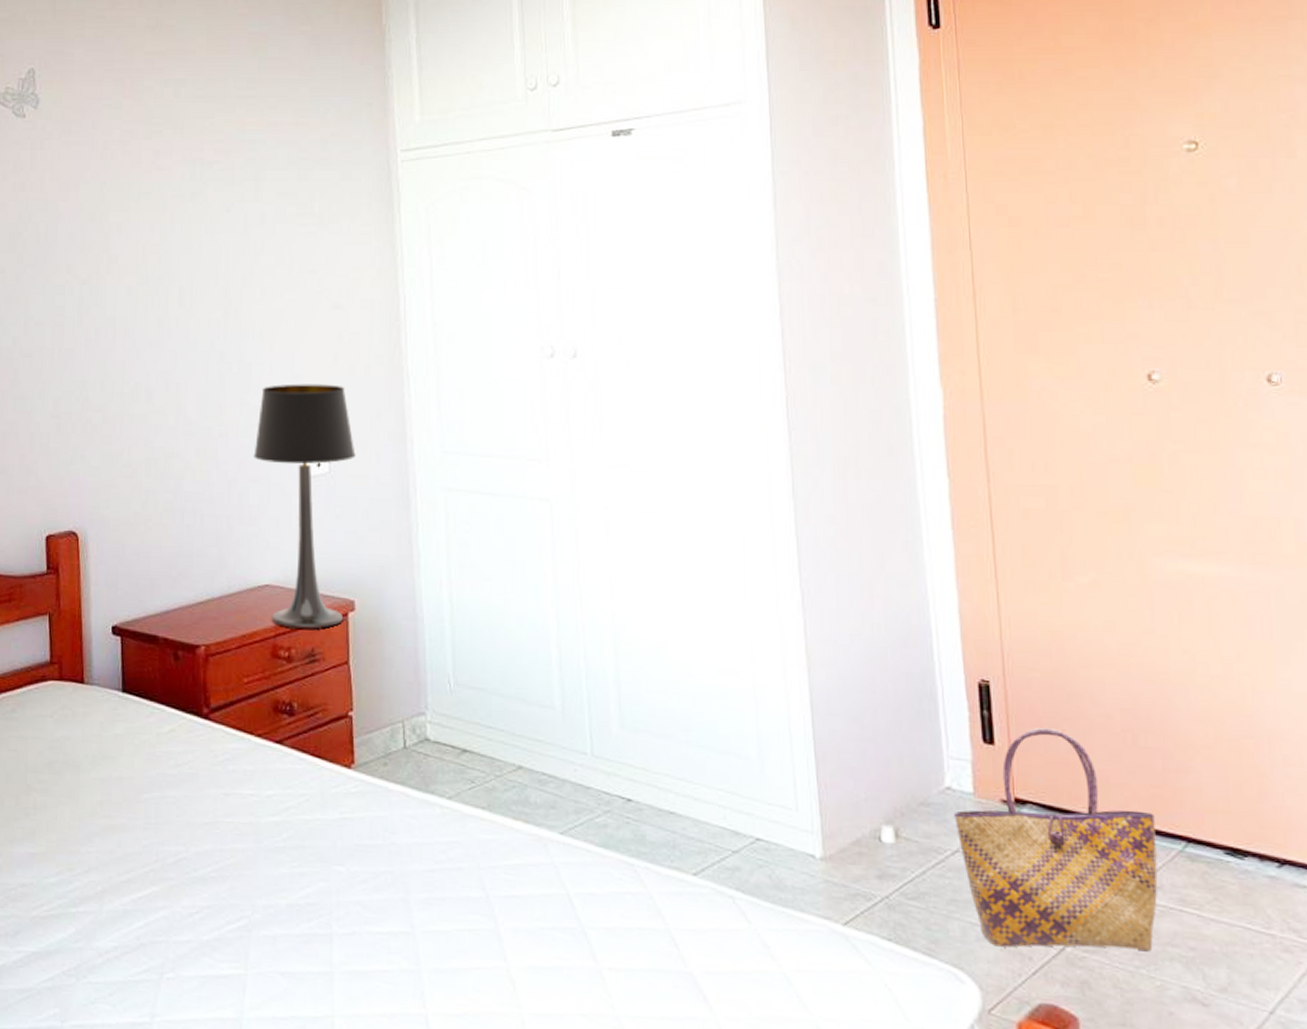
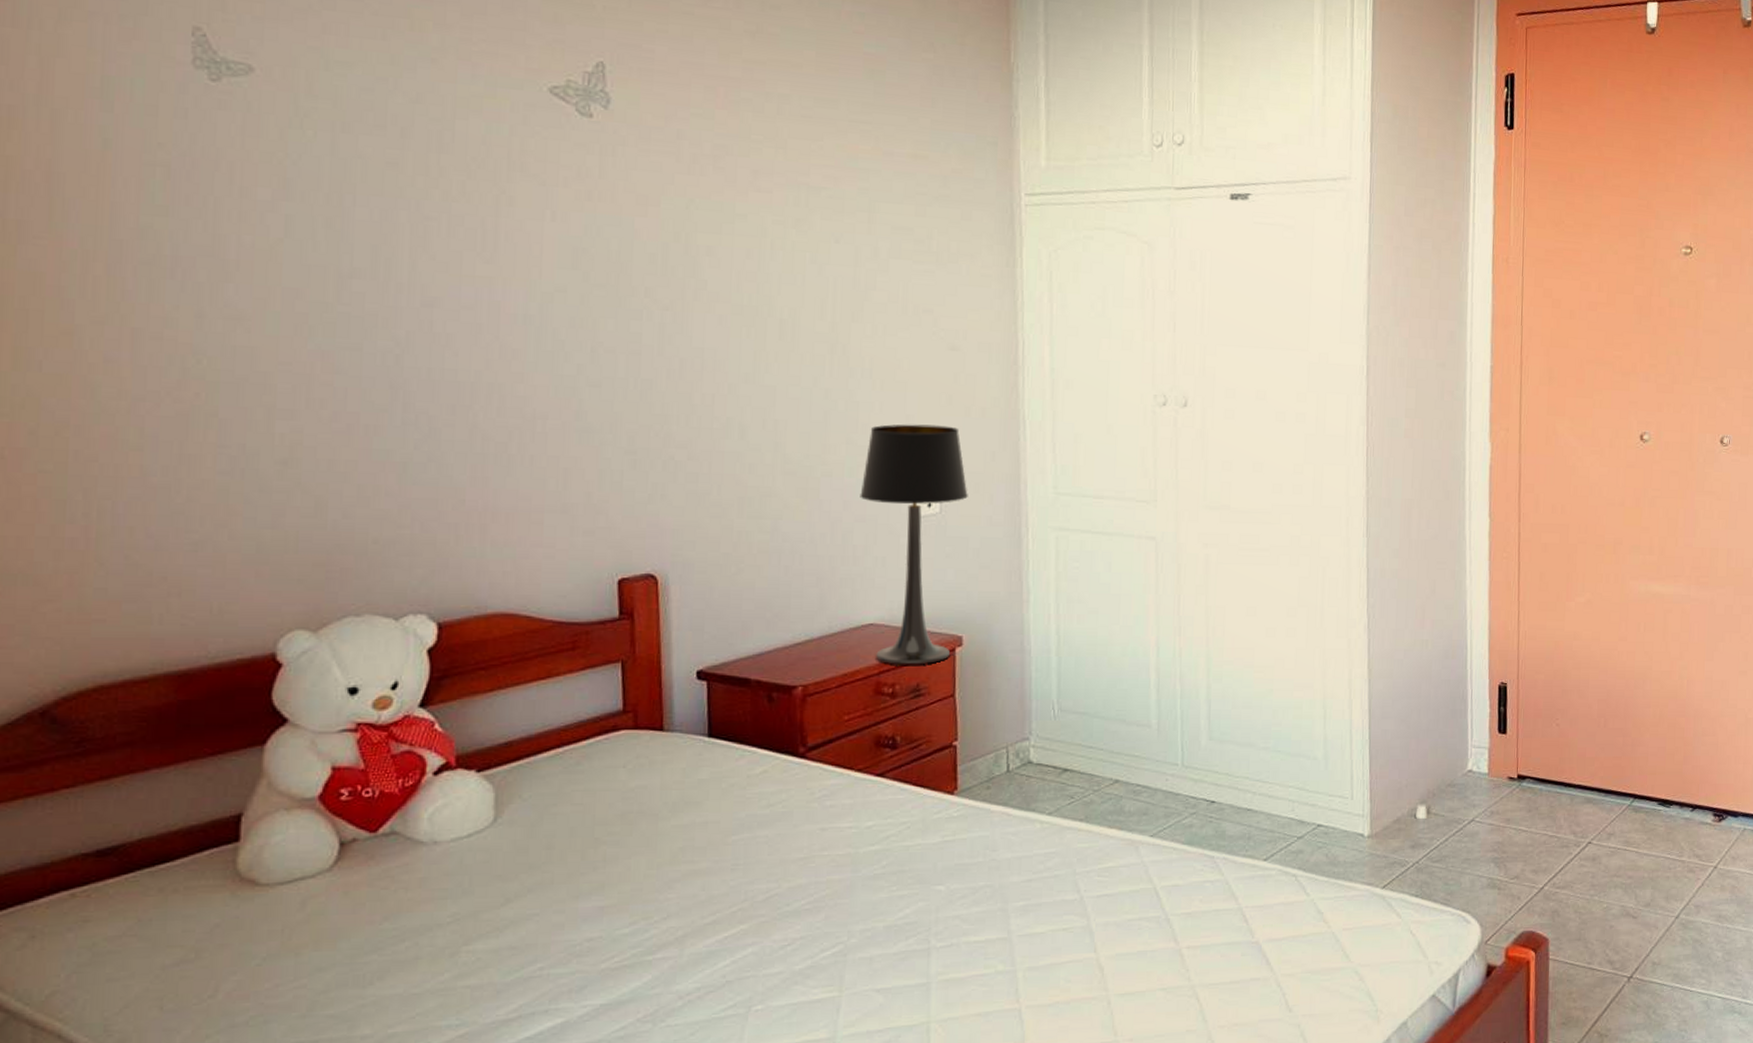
tote bag: present [954,728,1158,951] -> none [1472,718,1614,892]

